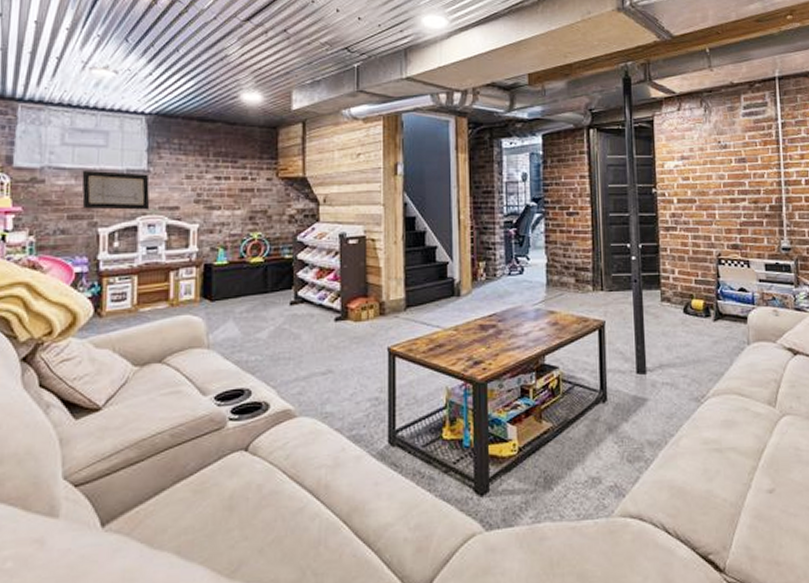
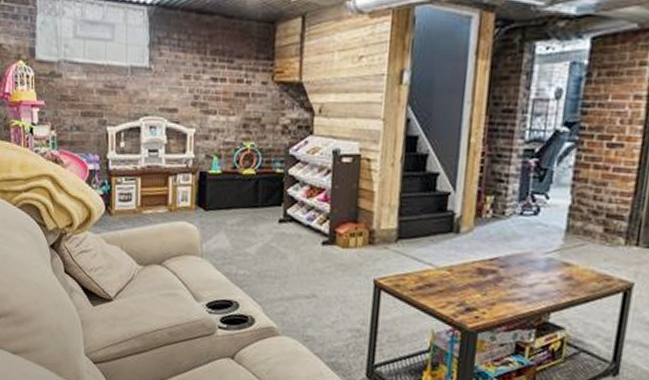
wall art: present [81,169,150,210] -> none [92,65,152,111]

